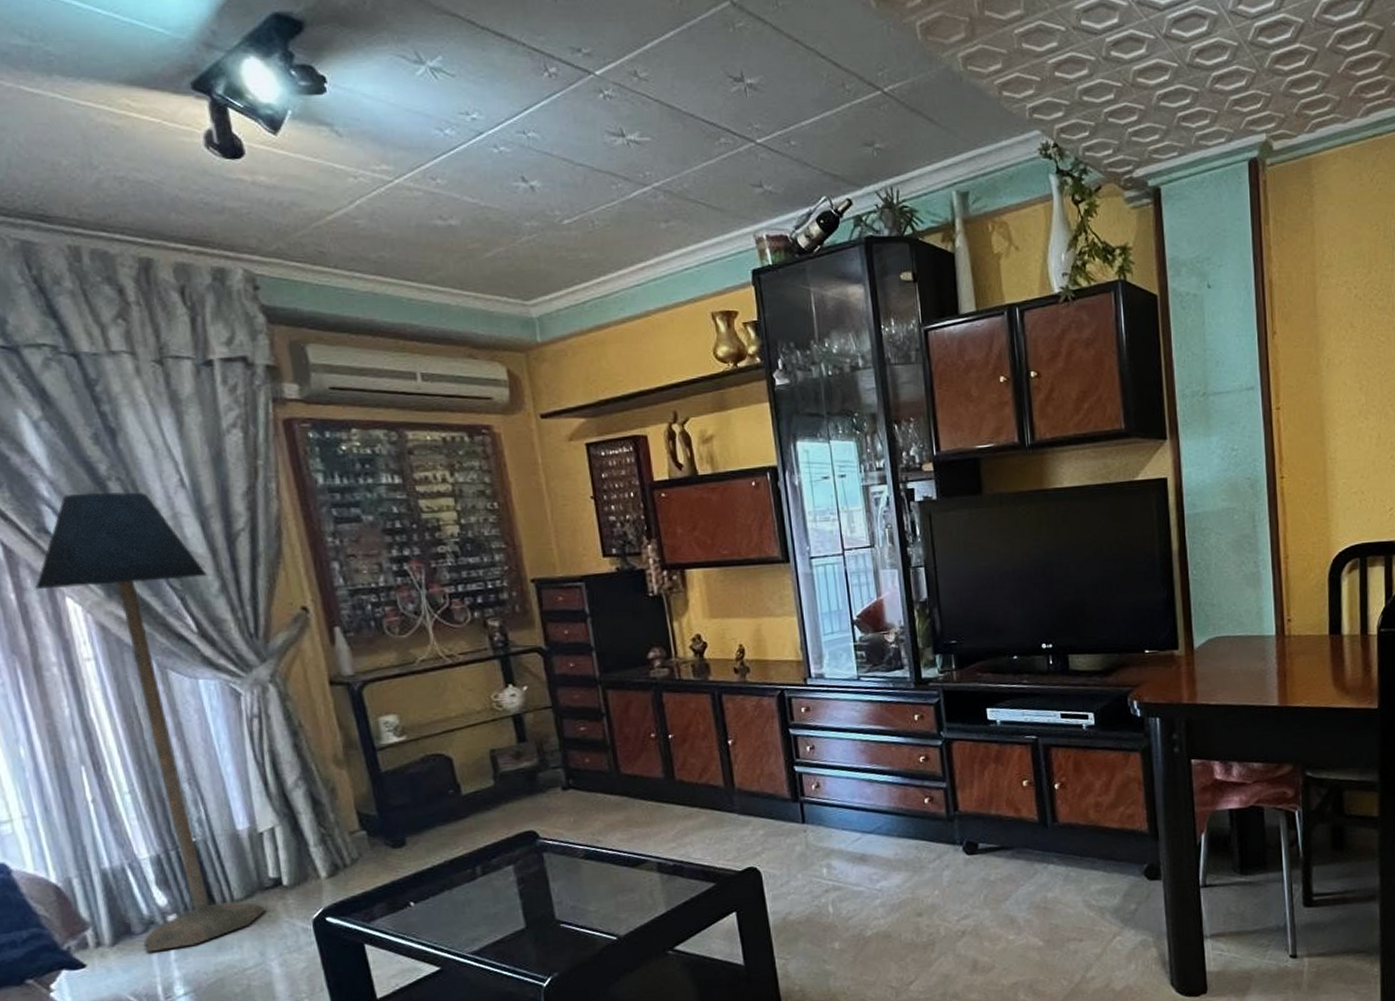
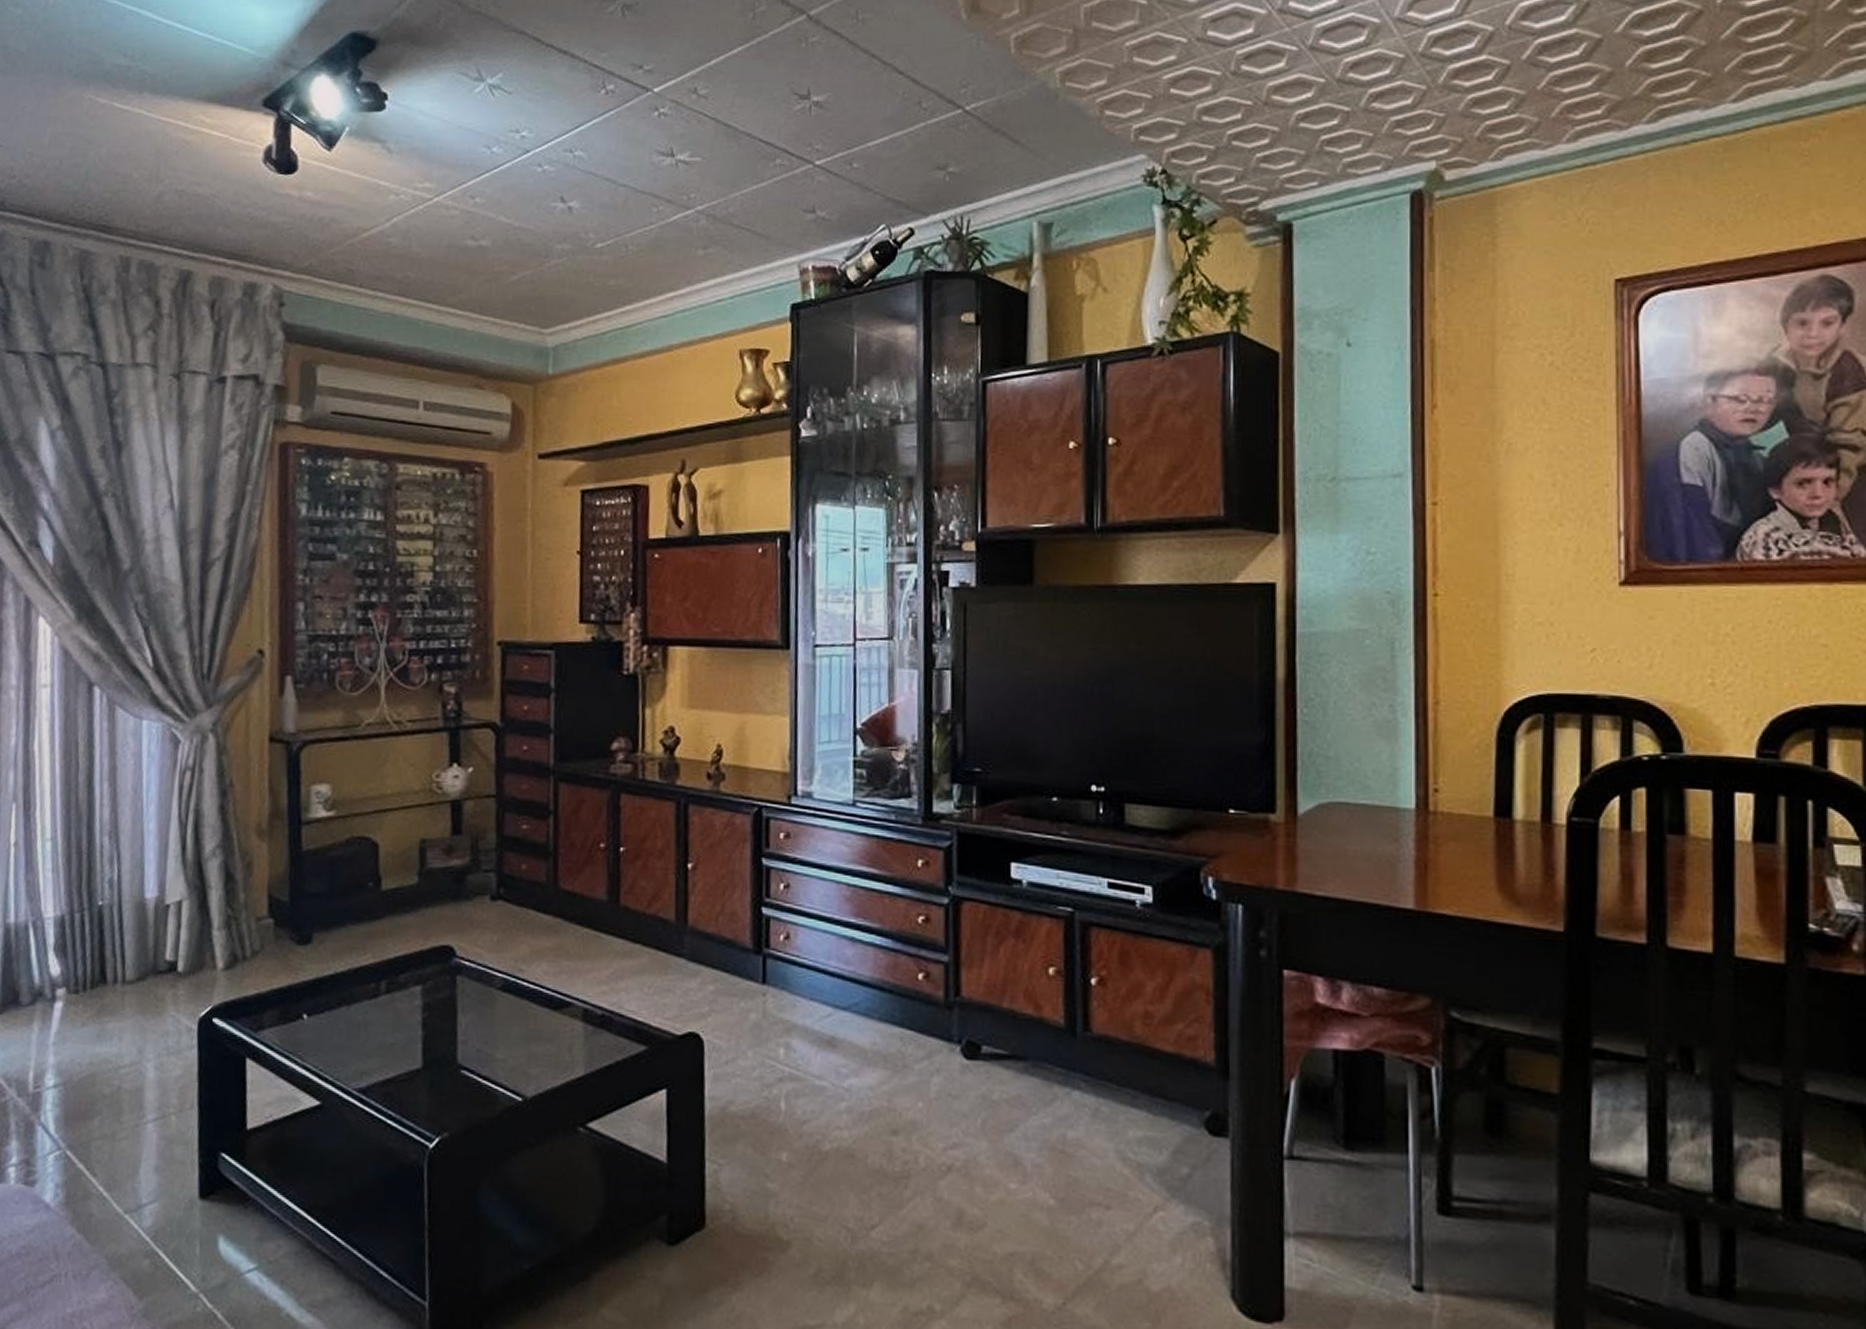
floor lamp: present [35,491,267,953] -> none [15,507,176,1030]

